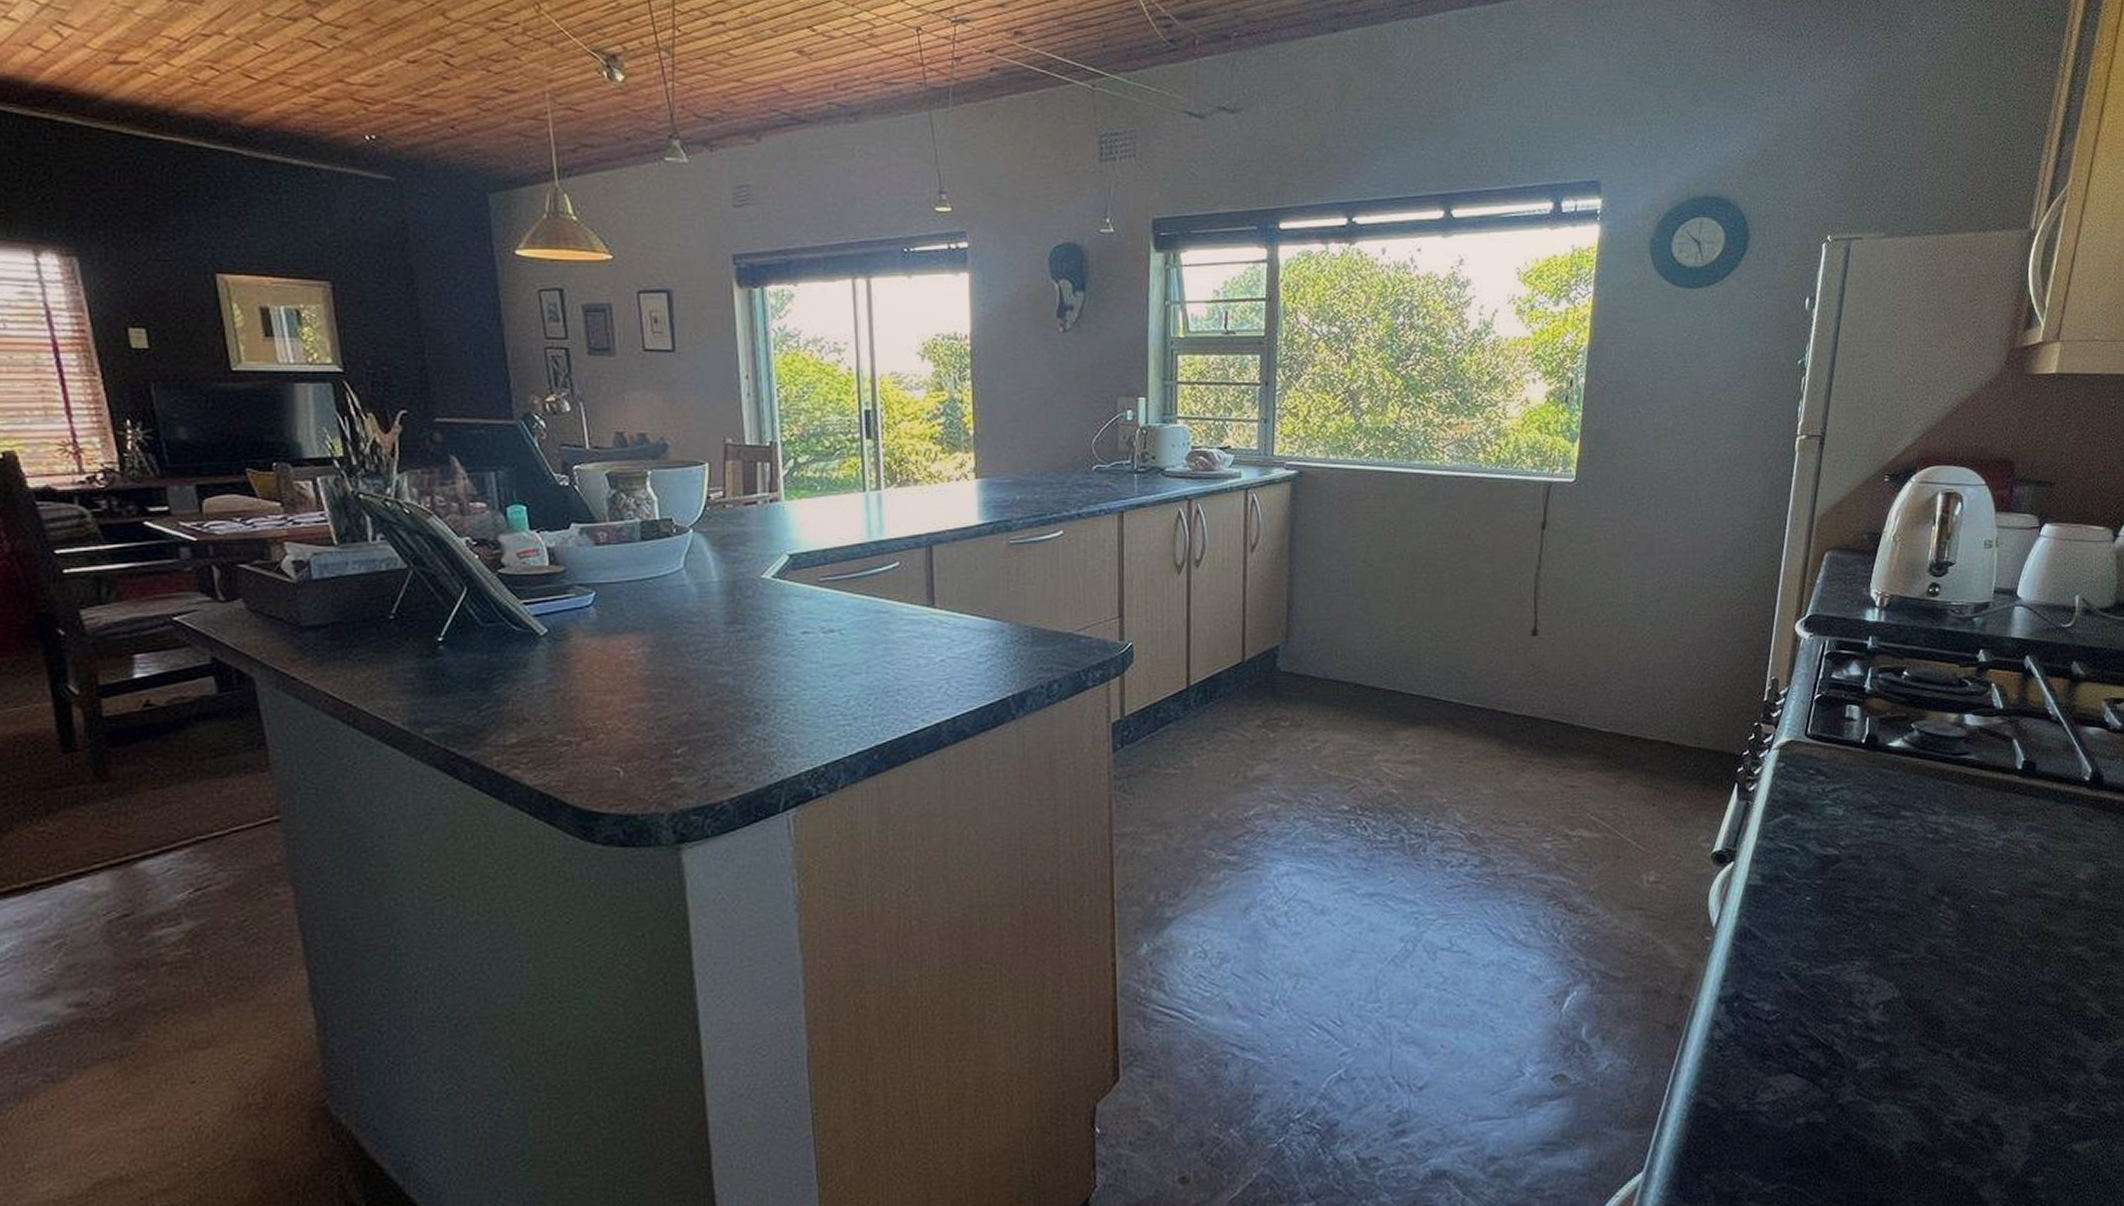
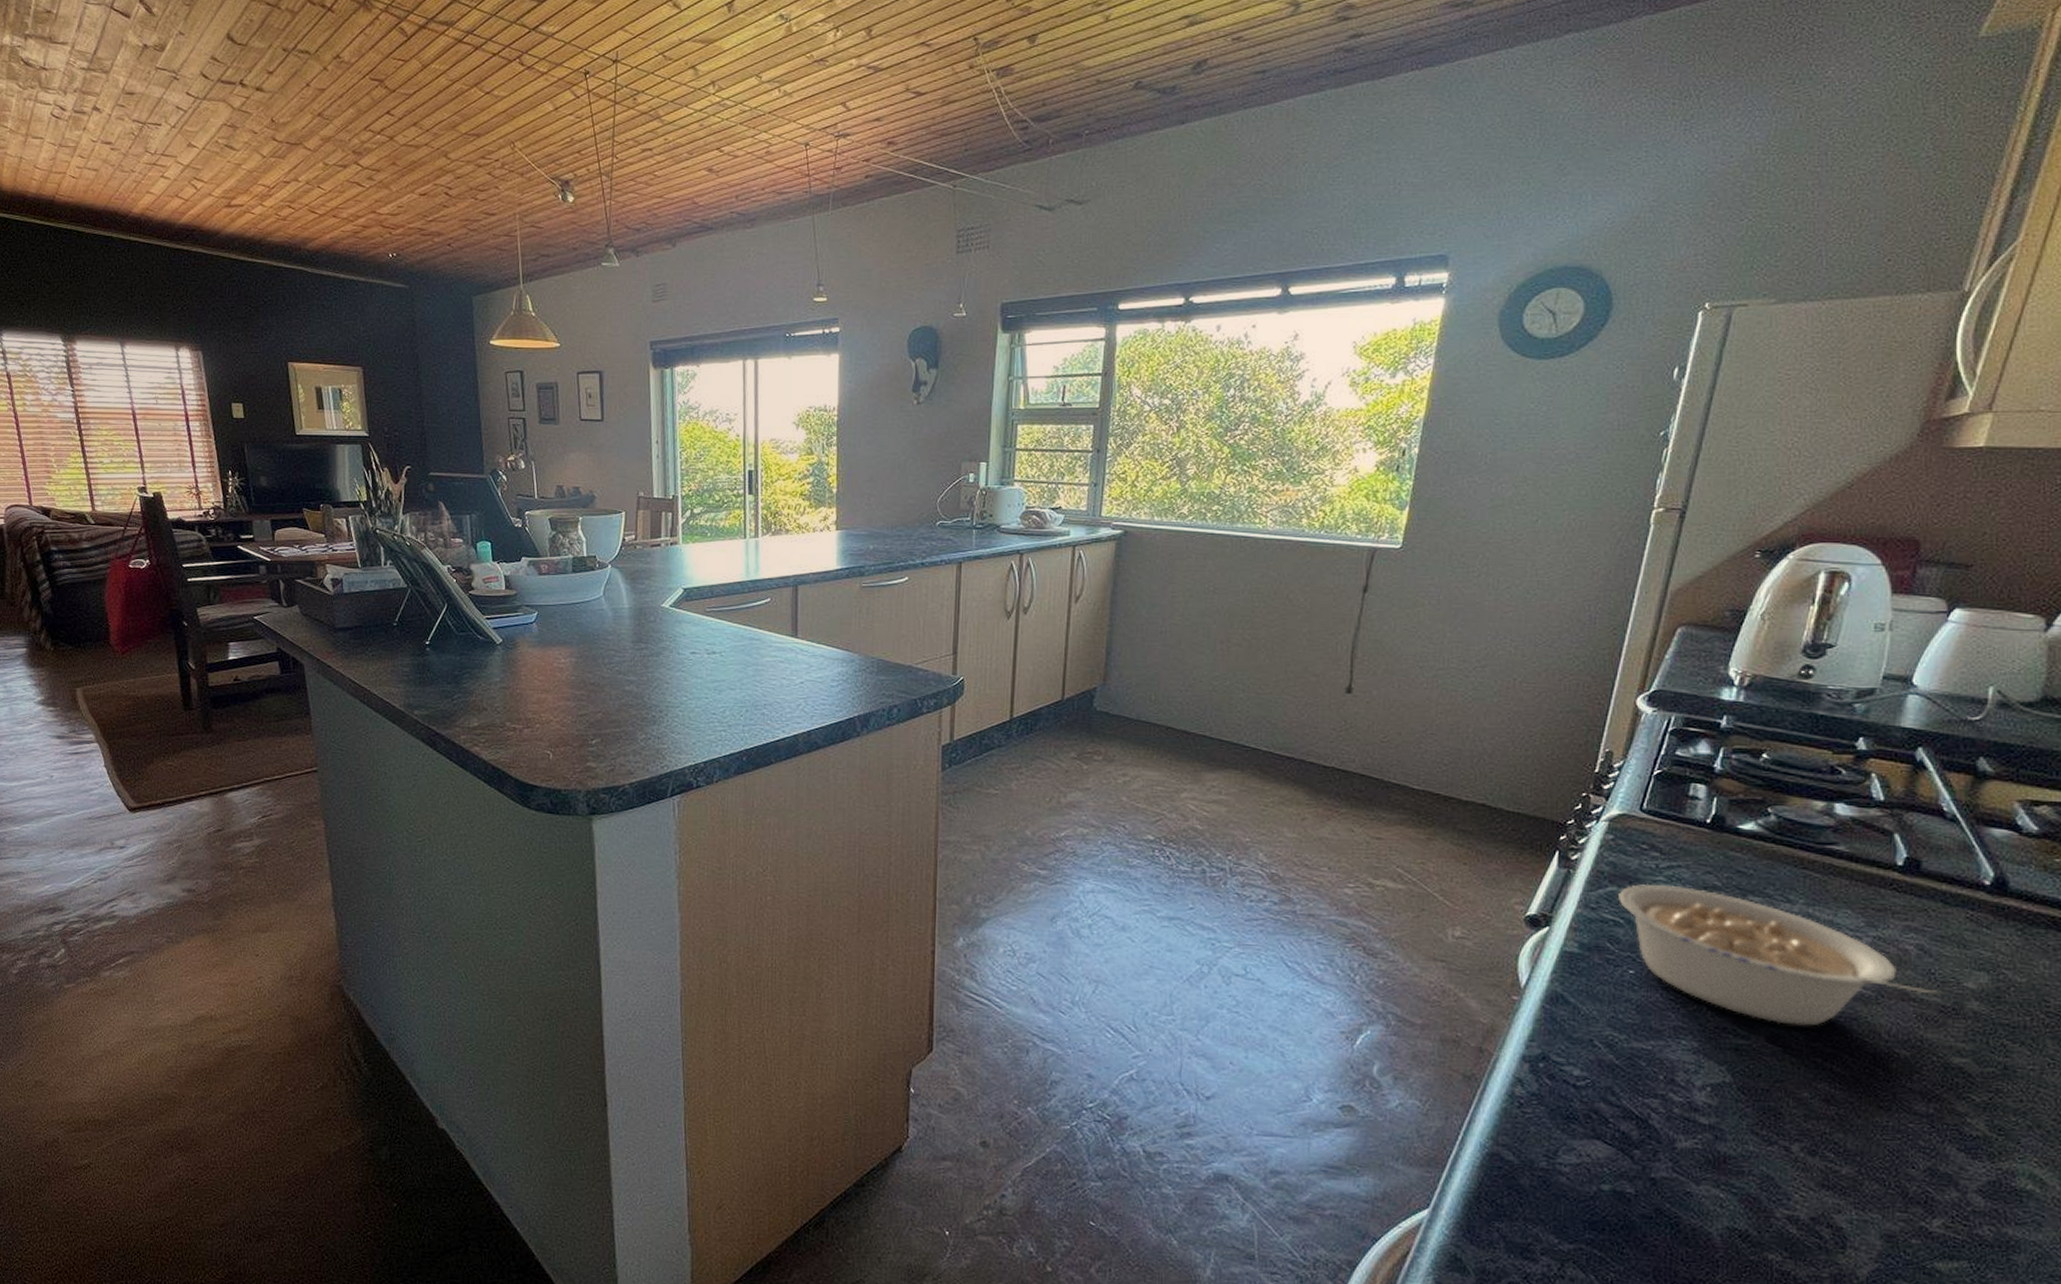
legume: none [1792,807,2061,934] -> present [1618,883,1943,1026]

